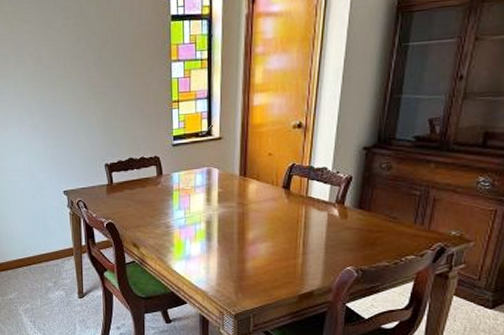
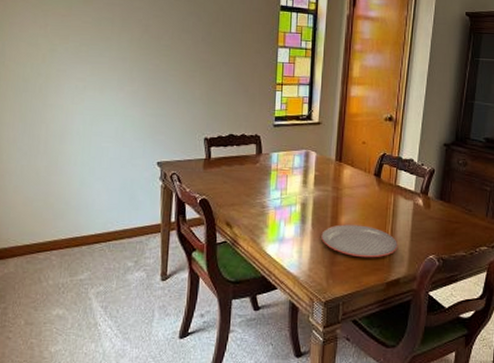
plate: none [228,239,312,272] -> present [321,224,399,258]

